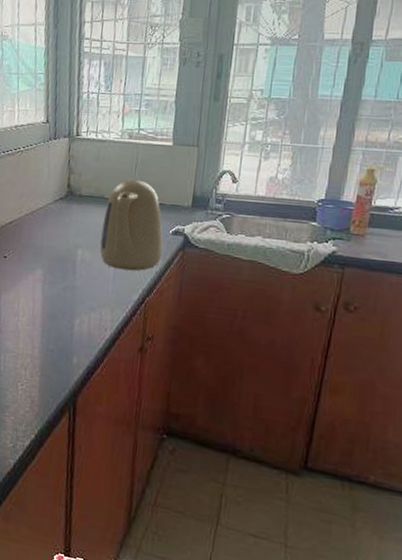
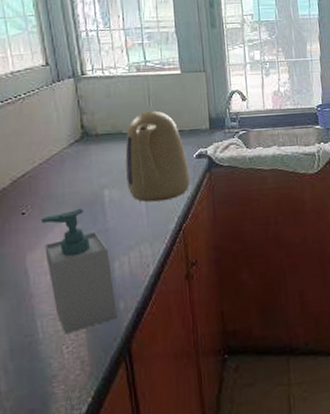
soap bottle: none [17,262,73,374] -> present [40,208,117,335]

